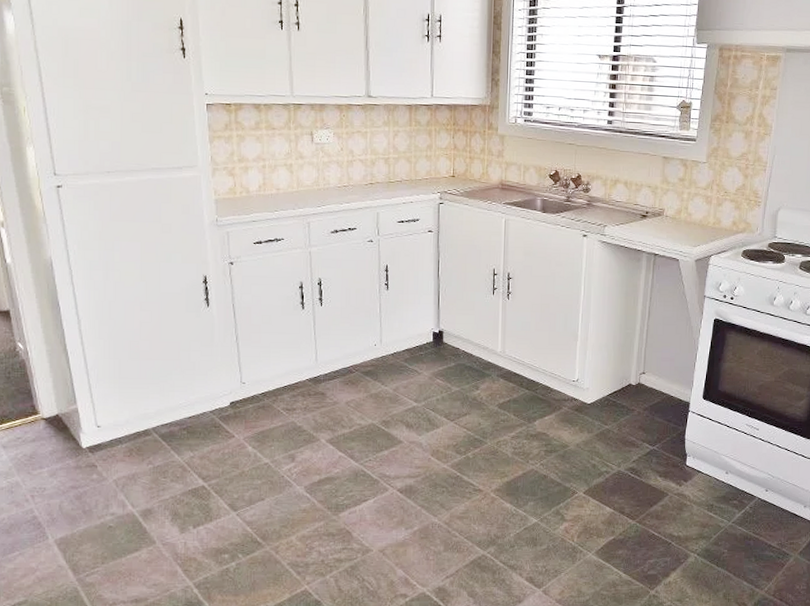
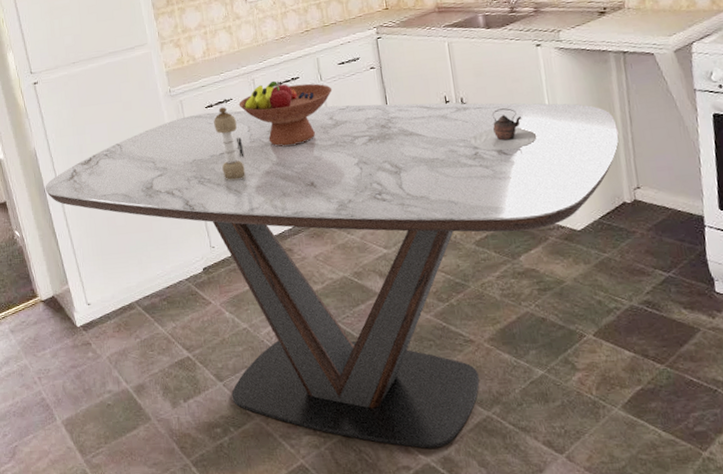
dining table: none [59,248,637,580] -> present [45,102,619,449]
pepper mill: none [261,246,289,321] -> present [214,107,246,181]
fruit bowl: none [290,227,388,294] -> present [238,80,333,147]
teapot: none [510,288,569,327] -> present [470,108,538,151]

